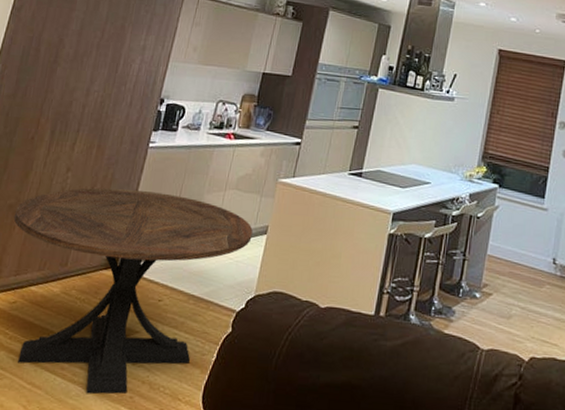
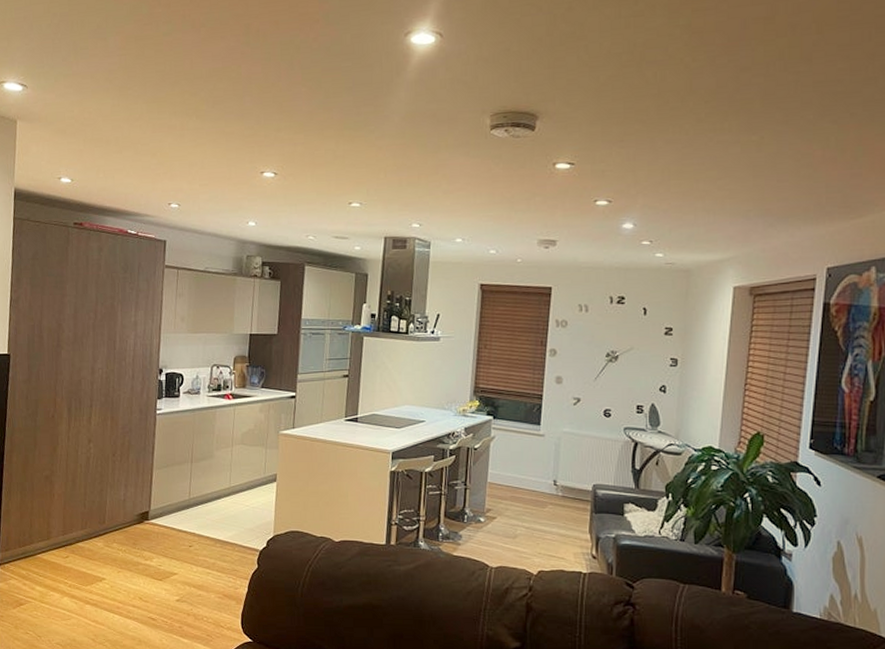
round table: present [13,188,253,395] -> none [51,454,263,627]

